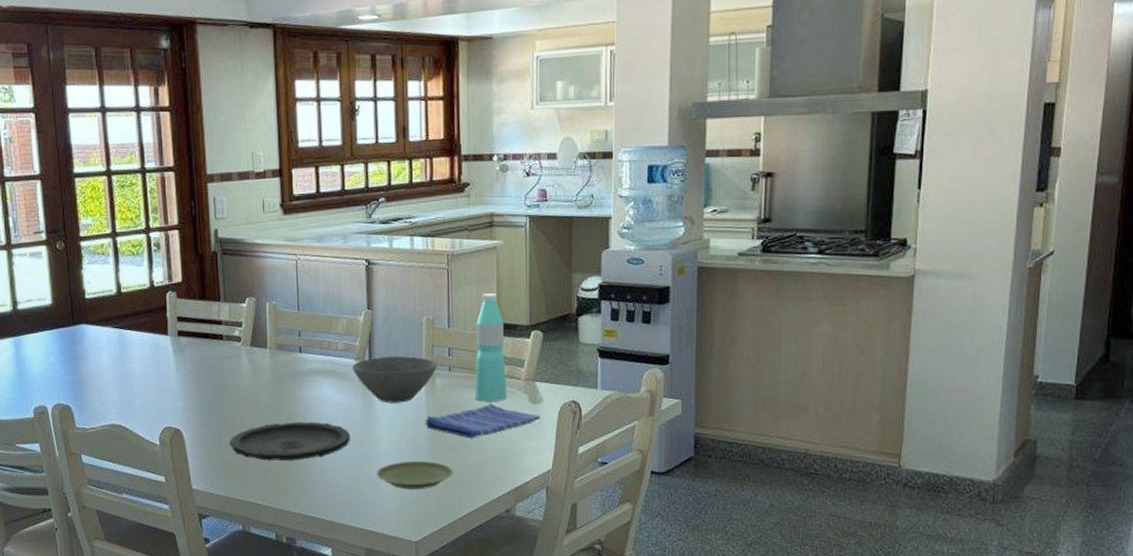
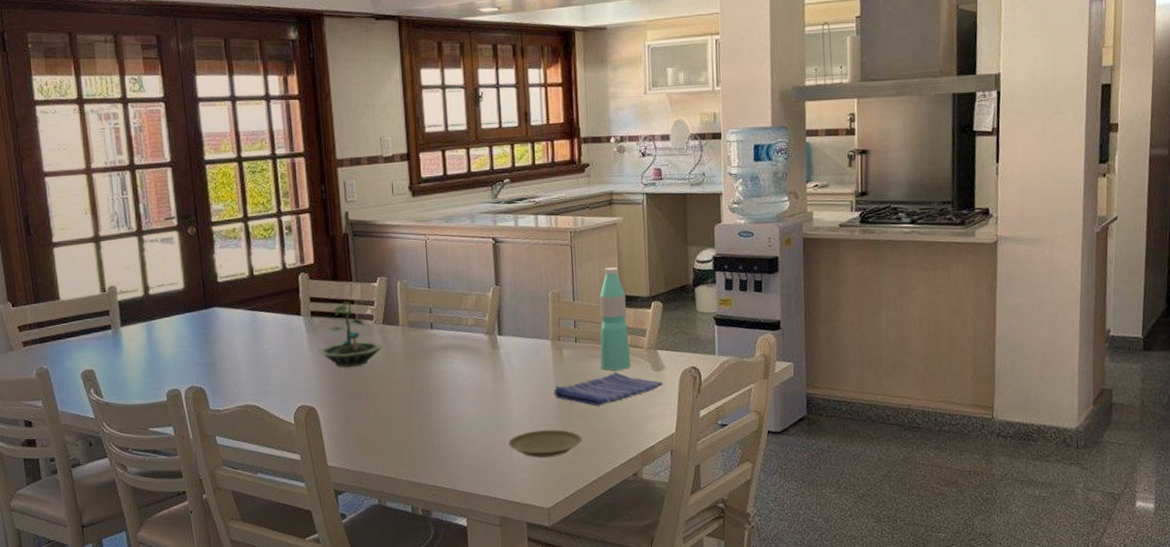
terrarium: none [184,322,250,389] -> present [318,302,383,368]
plate: present [229,421,350,461] -> none [364,395,482,435]
bowl: present [352,356,438,403] -> none [482,329,564,375]

